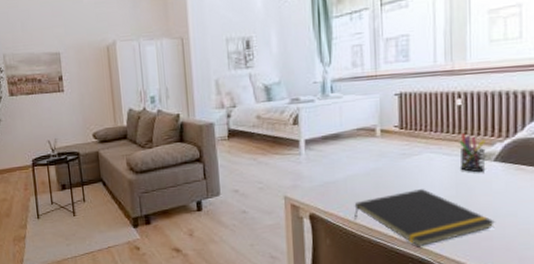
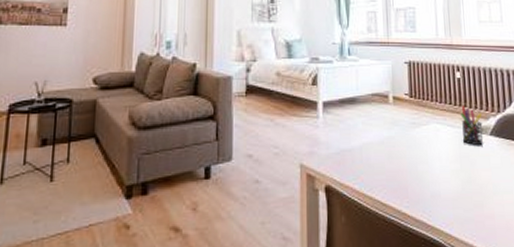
notepad: present [353,189,496,248] -> none [368,161,496,227]

